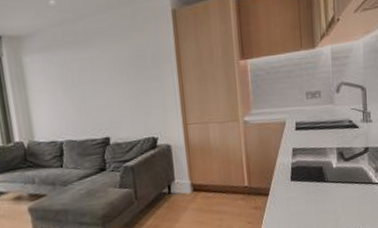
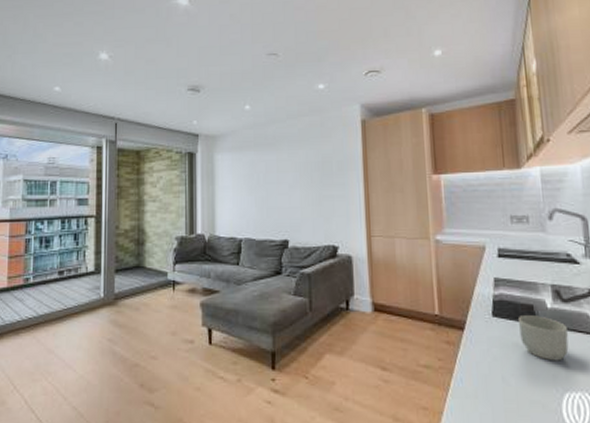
mug: none [311,175,348,209] -> present [519,316,569,361]

